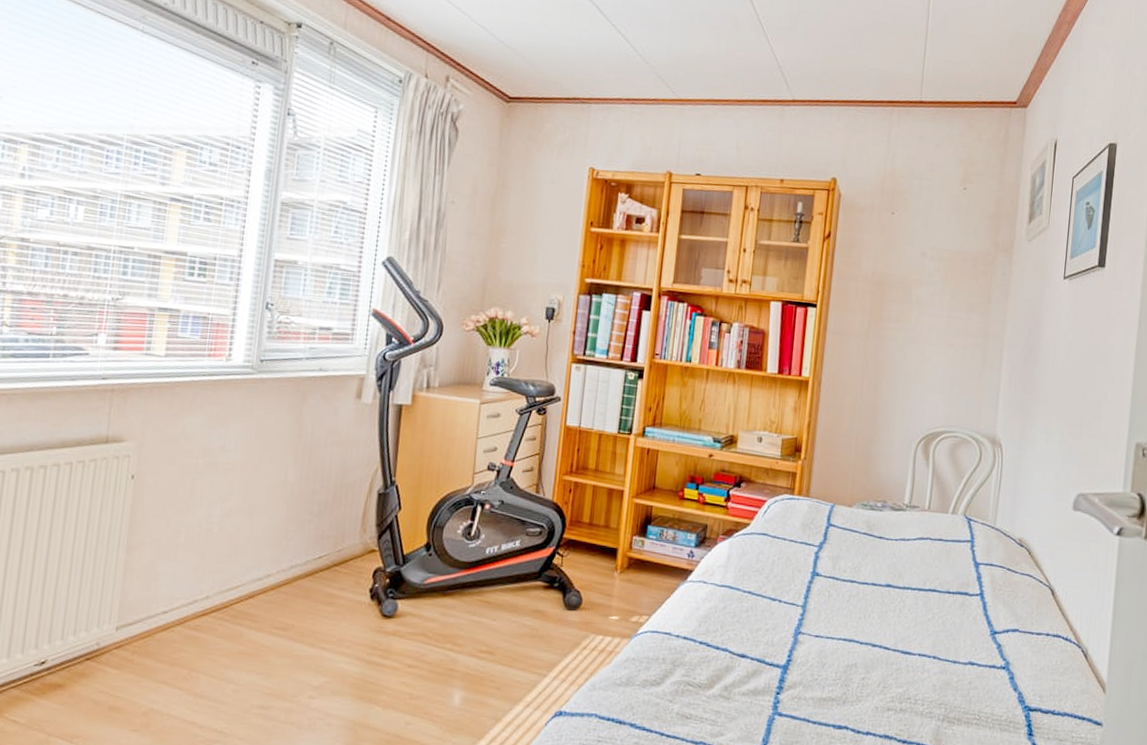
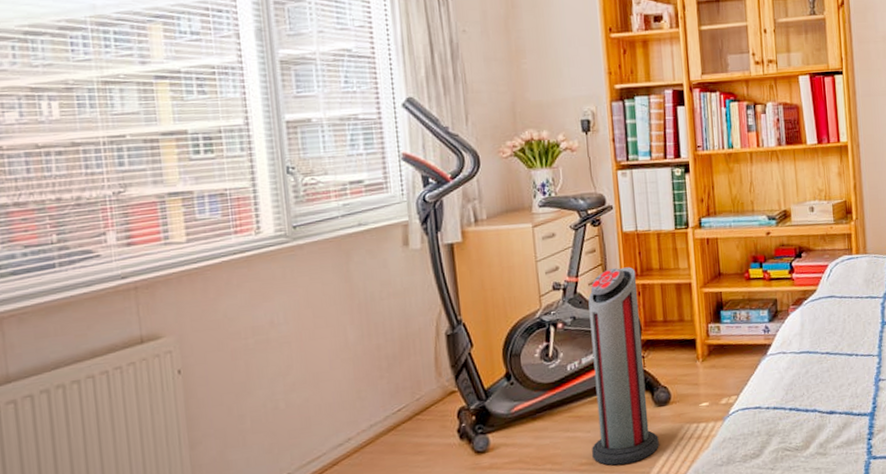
air purifier: none [493,460,571,662] -> present [588,267,659,466]

